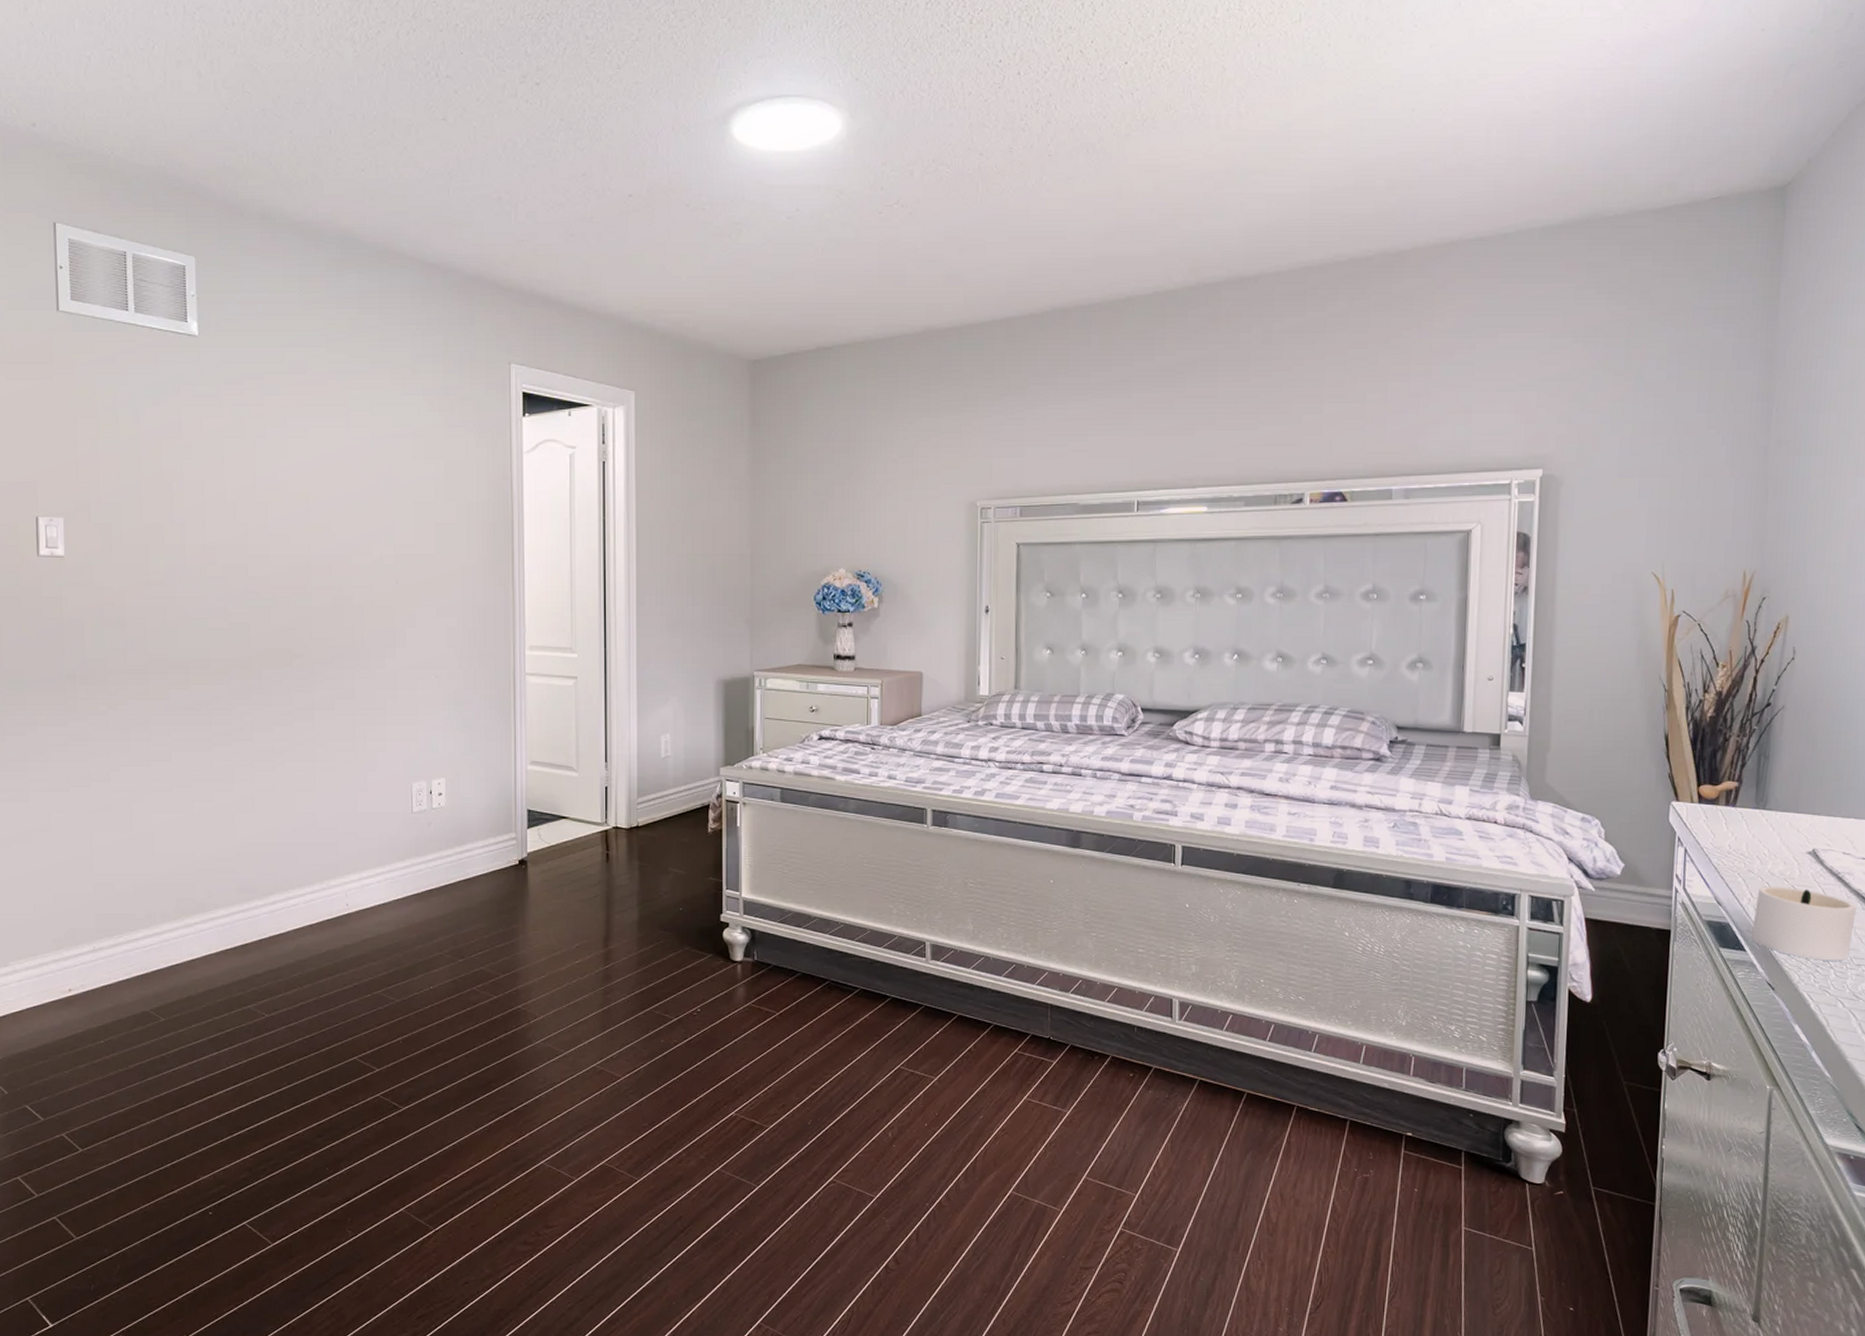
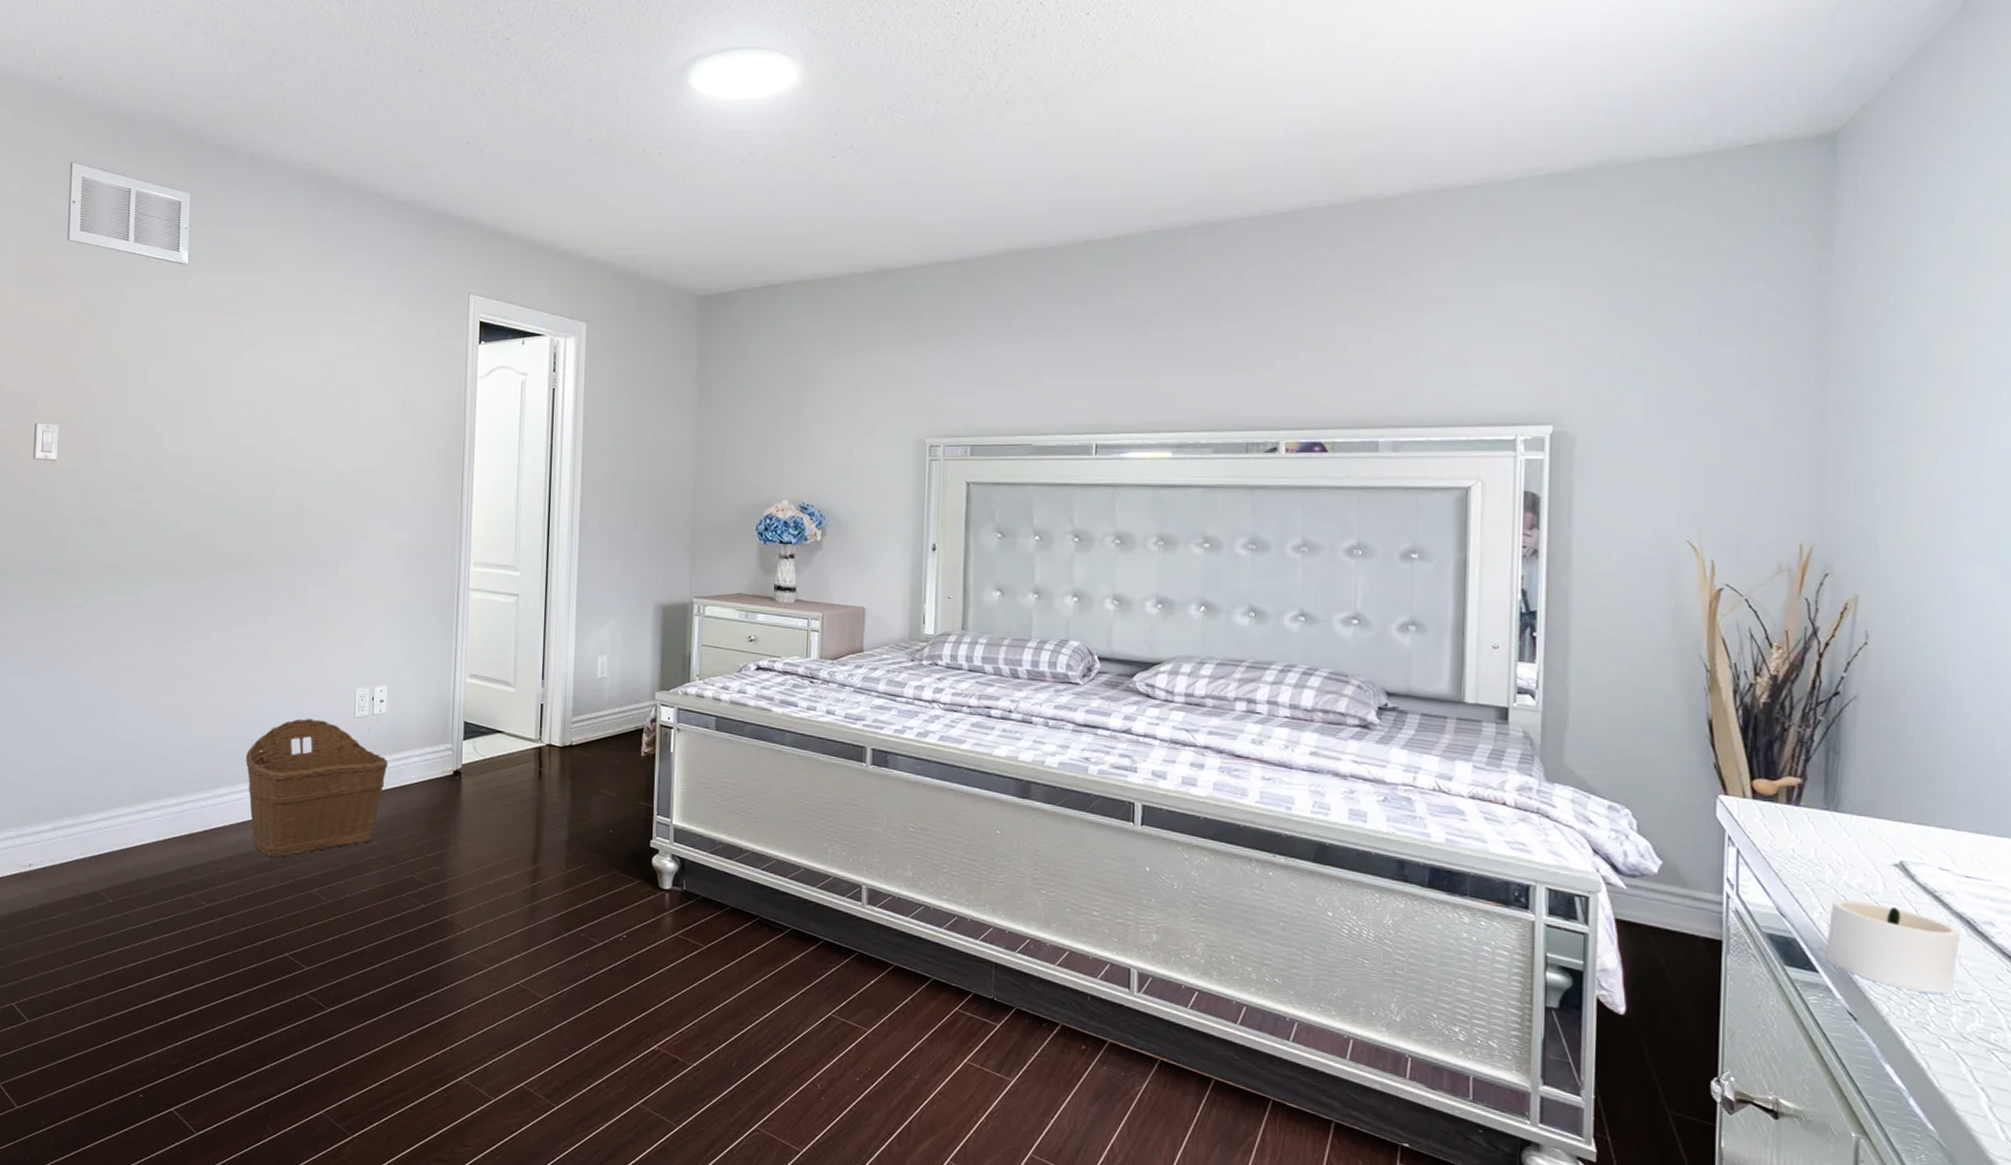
wicker basket: none [298,816,451,962] -> present [245,718,388,858]

